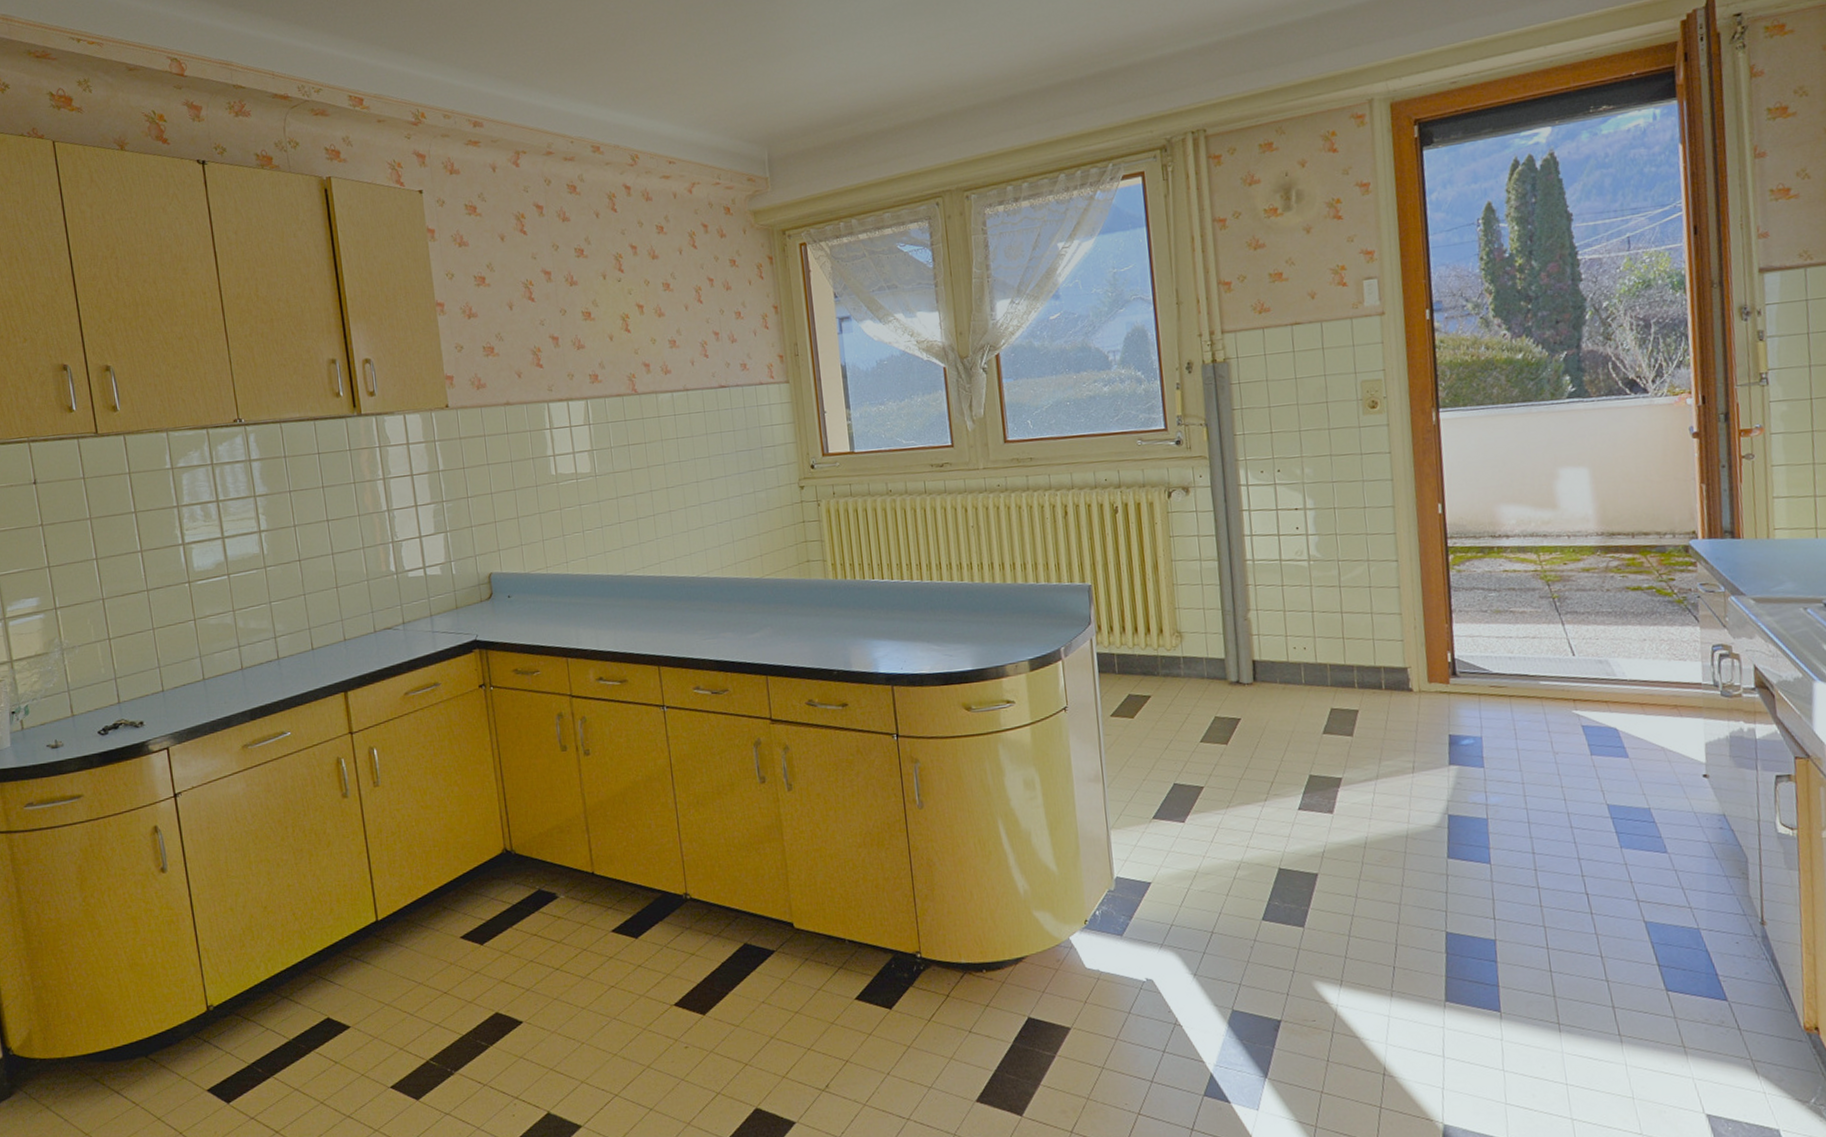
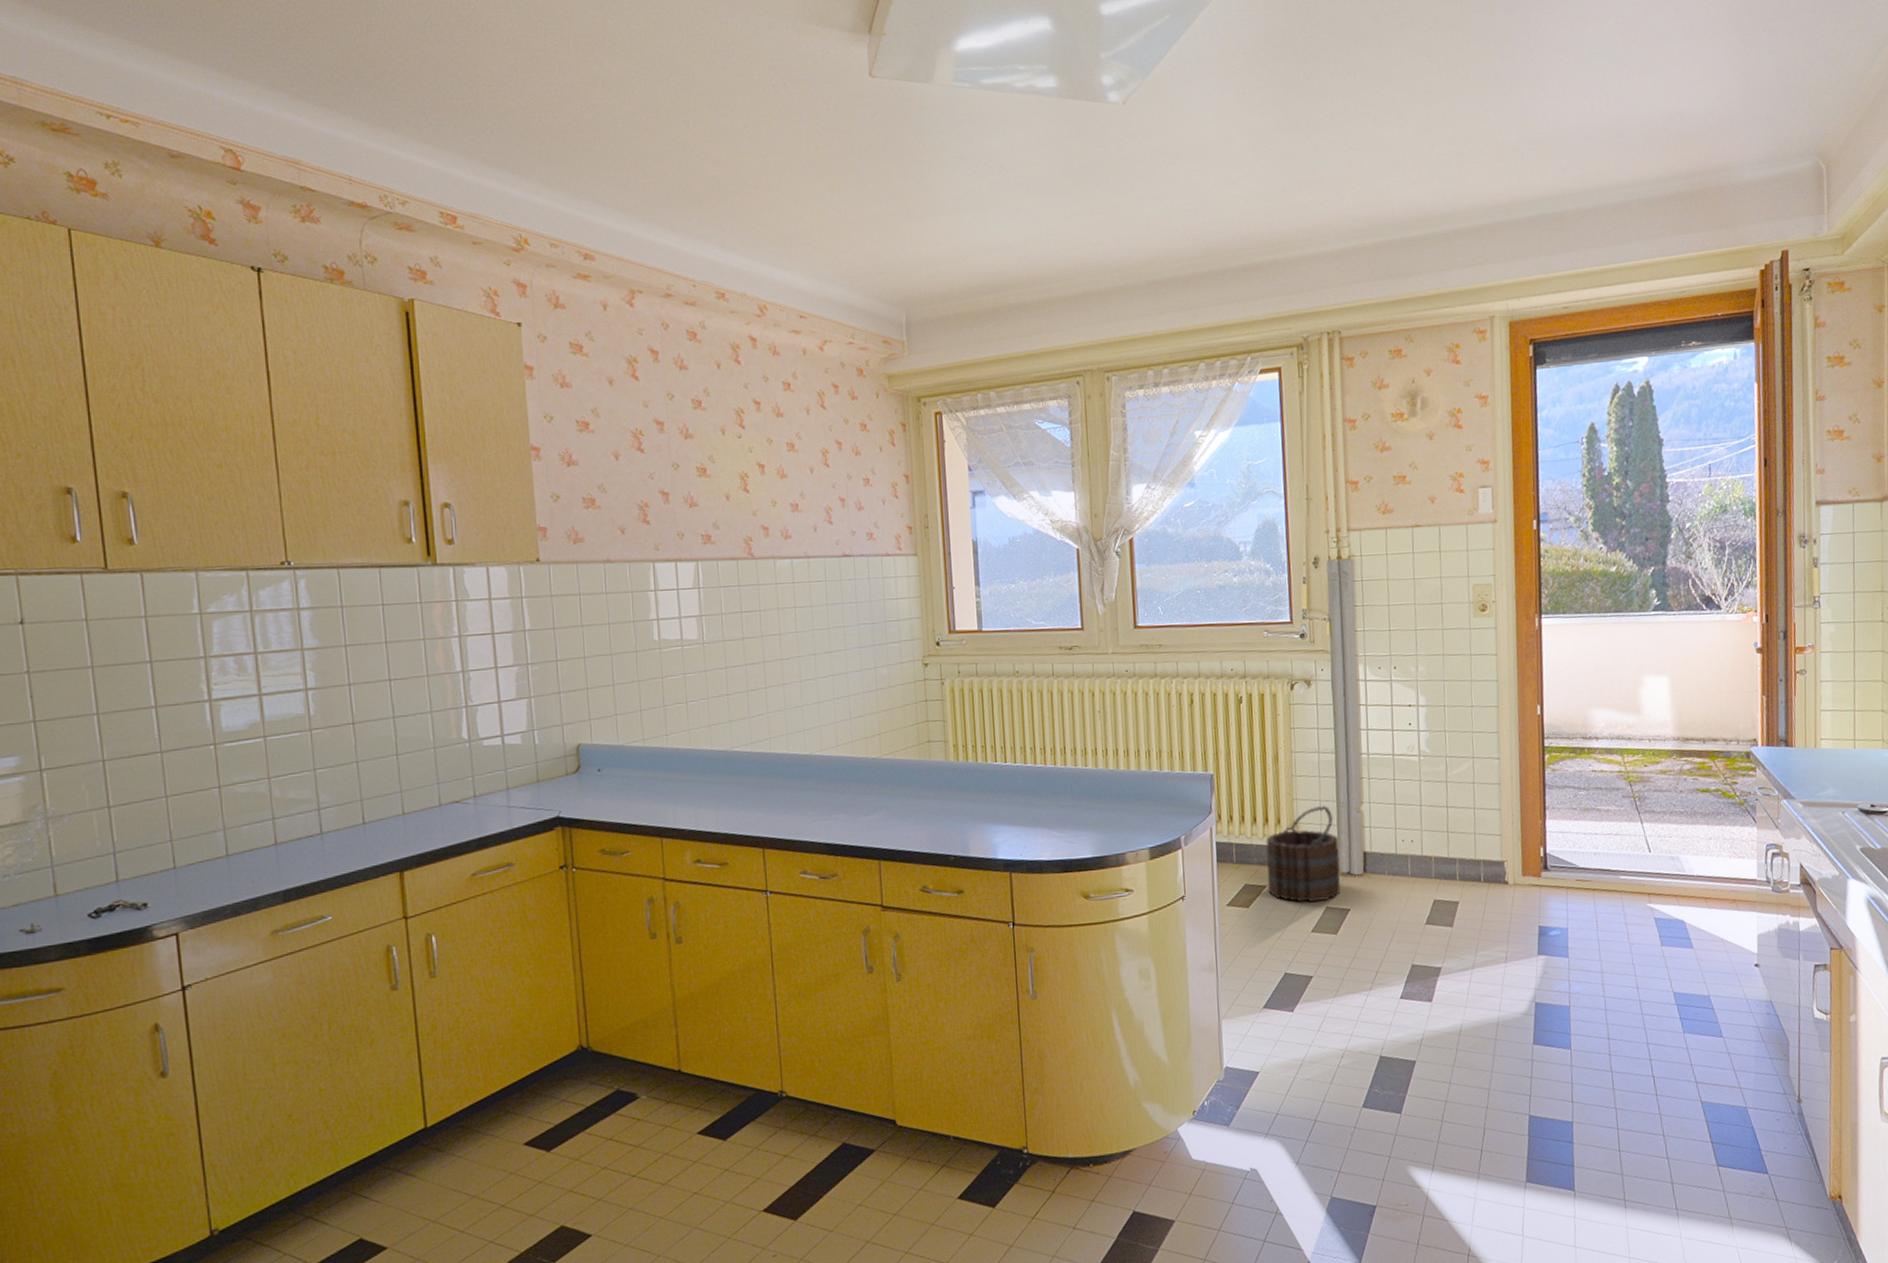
bucket: none [1148,614,1230,713] -> present [1266,806,1340,903]

